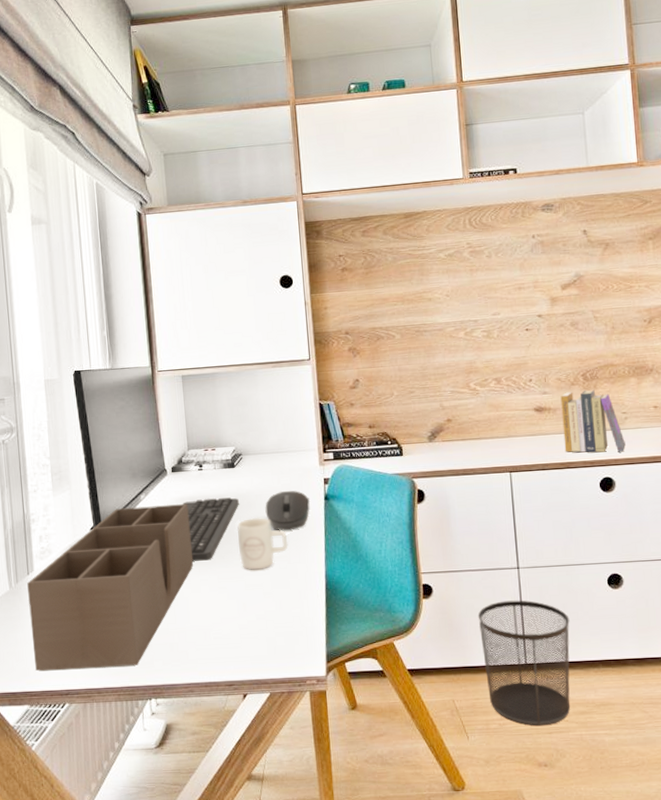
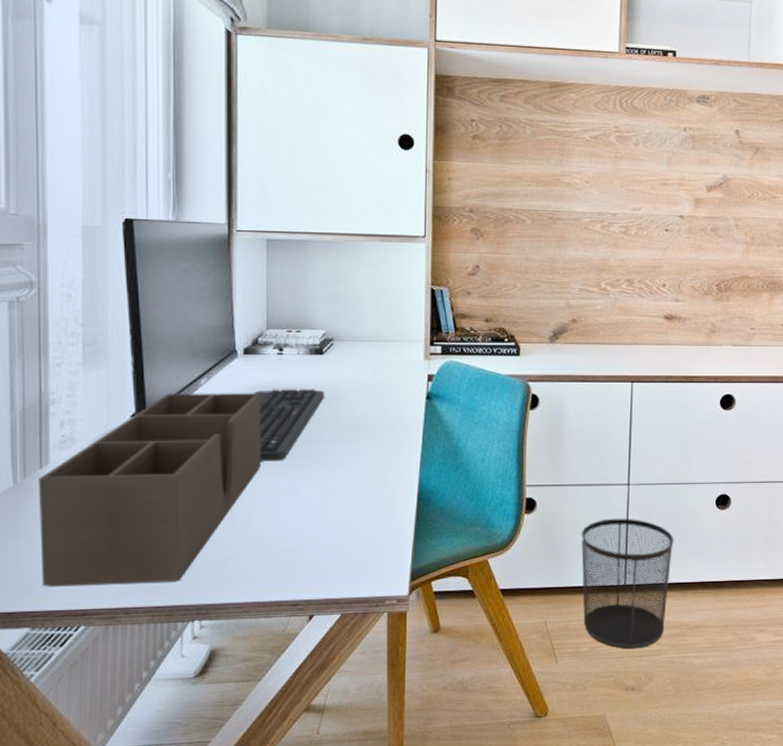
mug: present [237,517,288,570] -> none [318,414,379,474]
computer mouse: present [265,491,310,530] -> none [355,386,409,430]
books: present [560,390,626,453] -> none [690,302,750,369]

